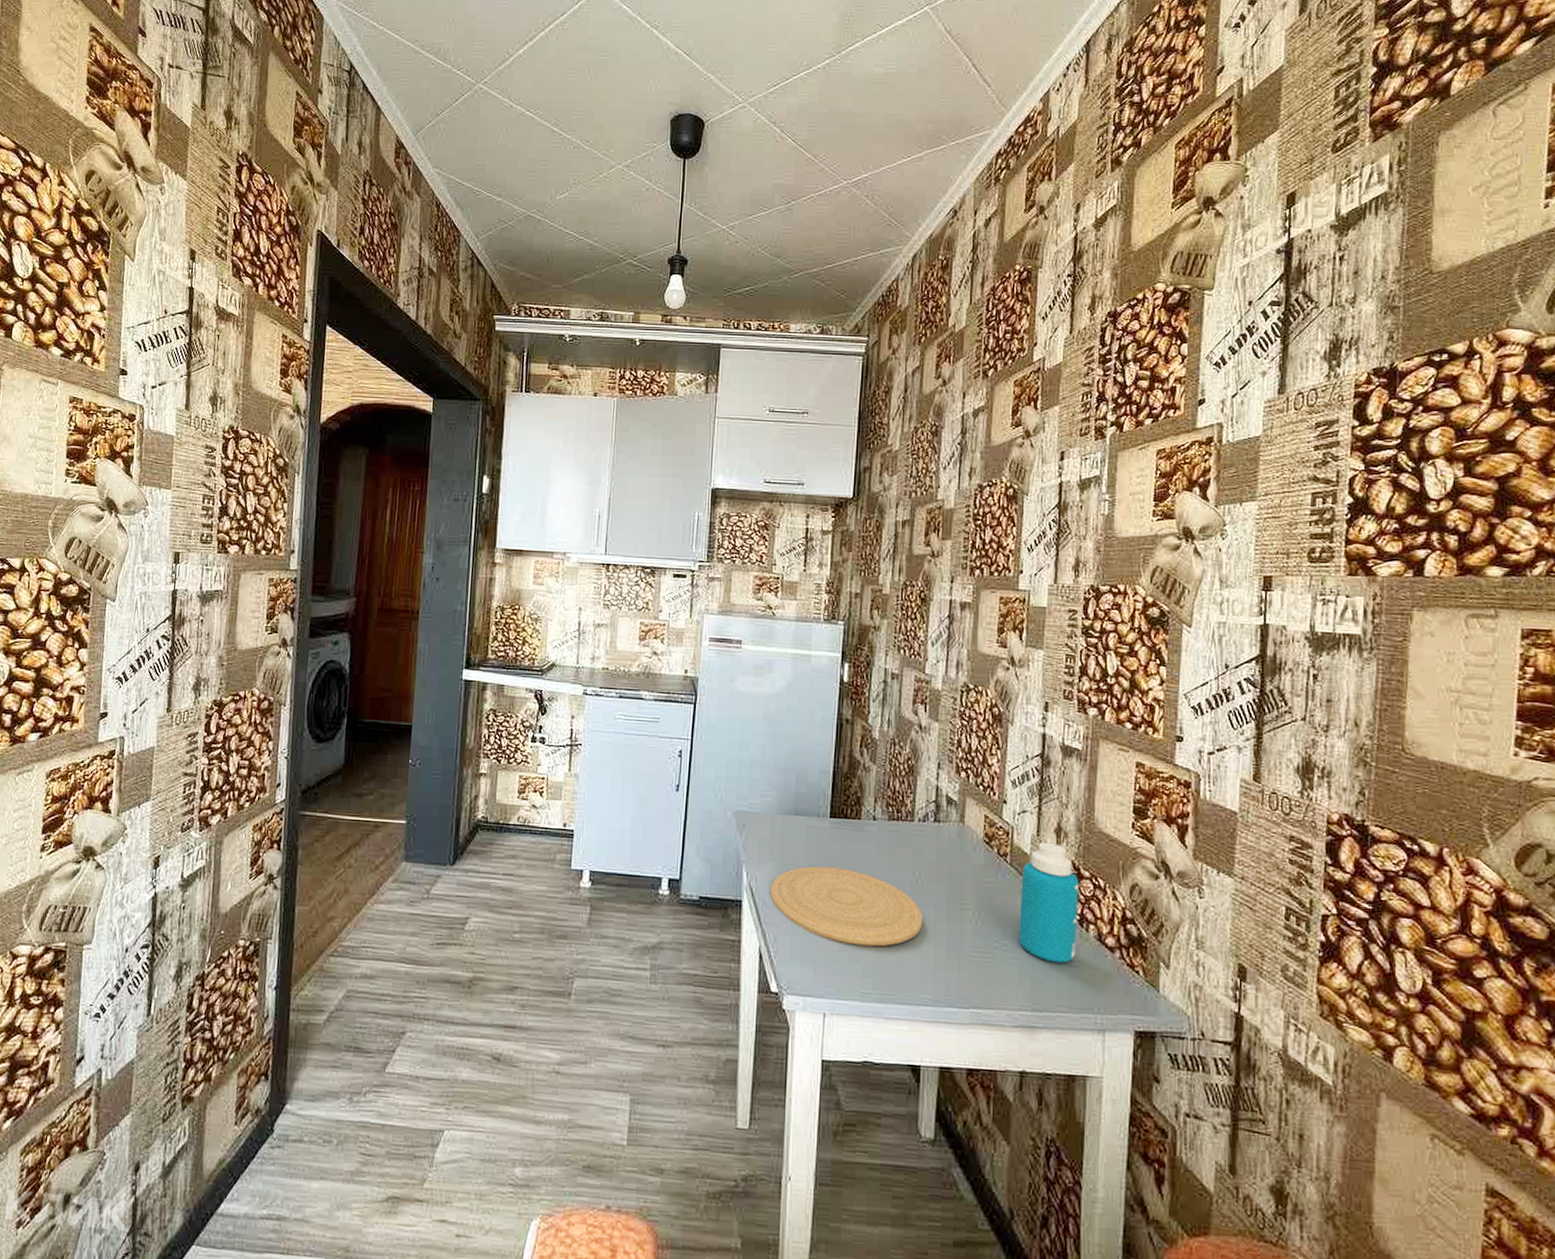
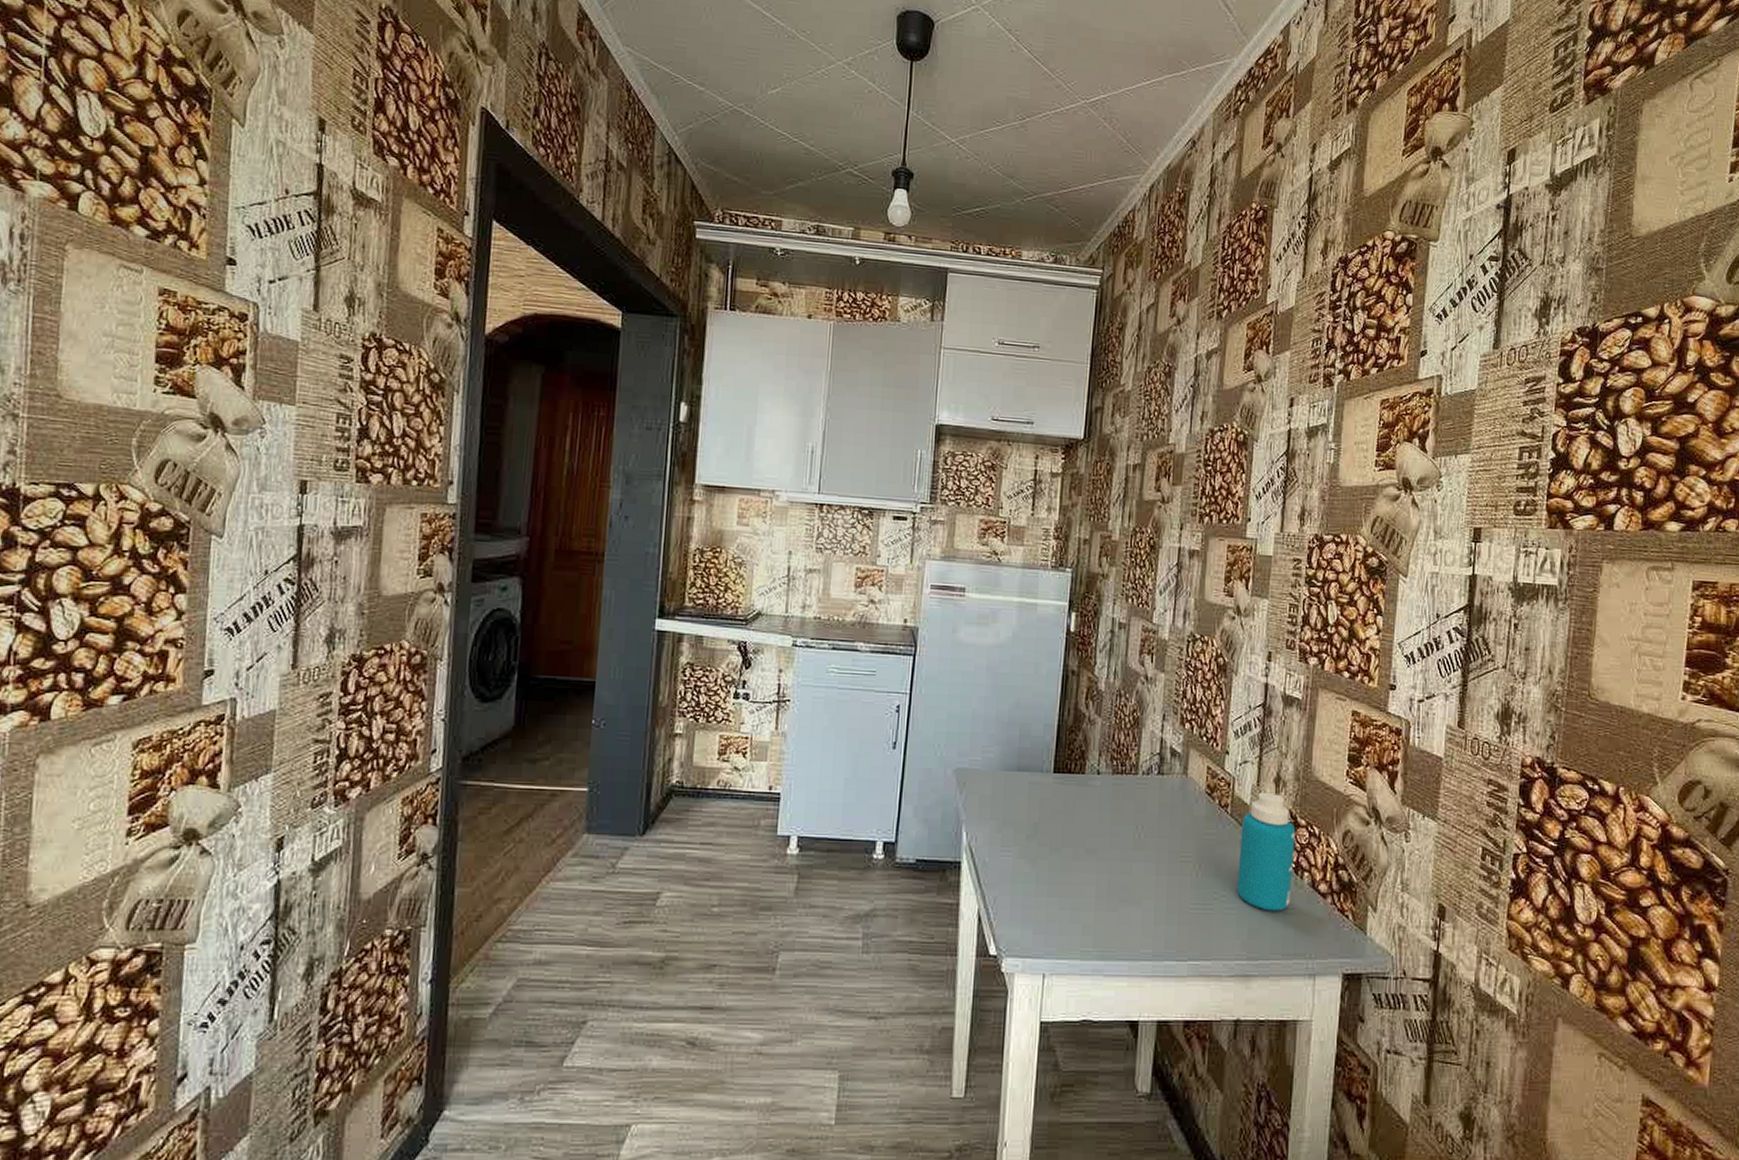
plate: present [769,866,924,947] -> none [990,823,1145,904]

